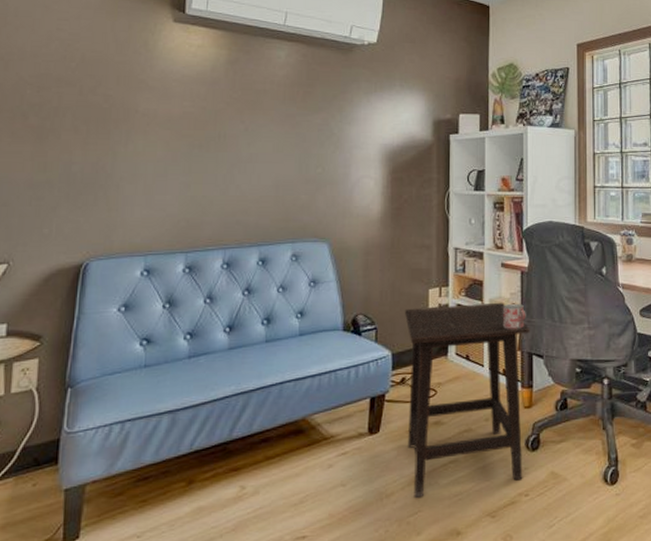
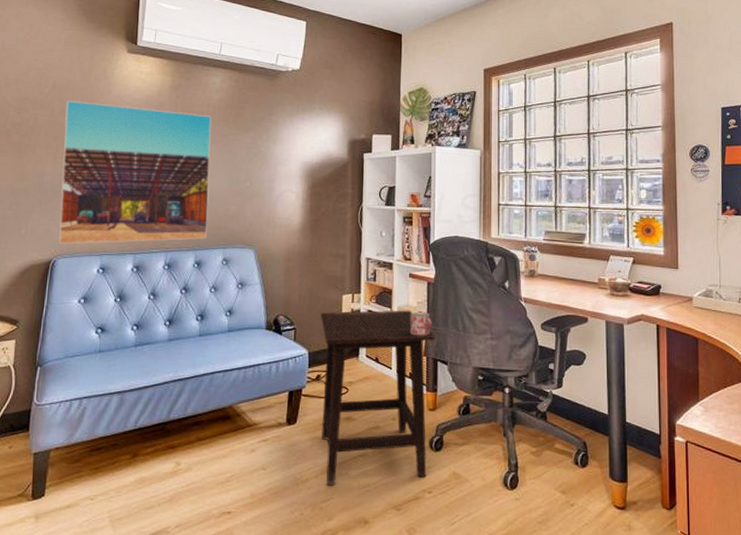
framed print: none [91,76,276,244] -> present [58,100,212,245]

